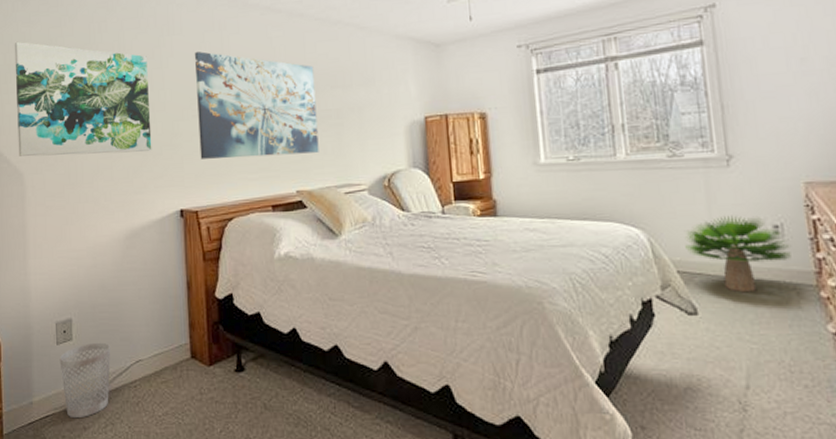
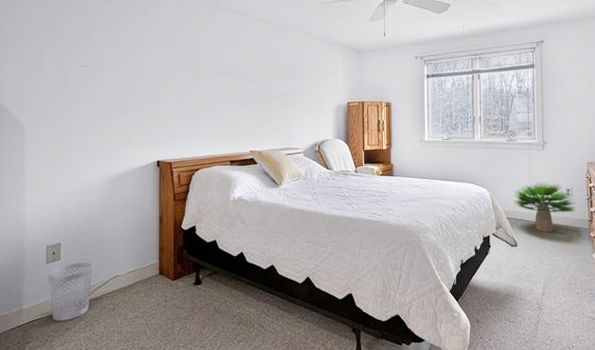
wall art: present [14,41,152,157] -> none [20,17,137,115]
wall art: present [194,51,319,159] -> none [175,40,269,124]

